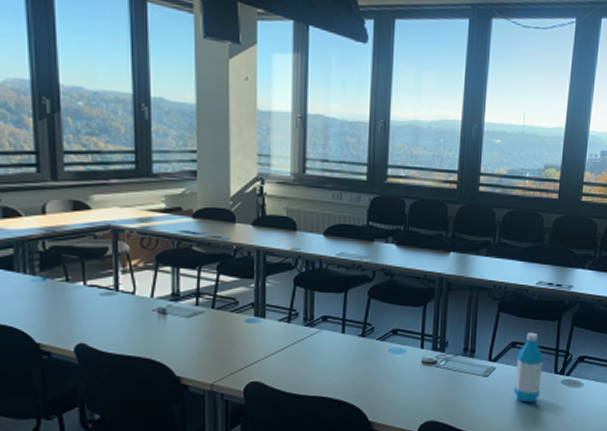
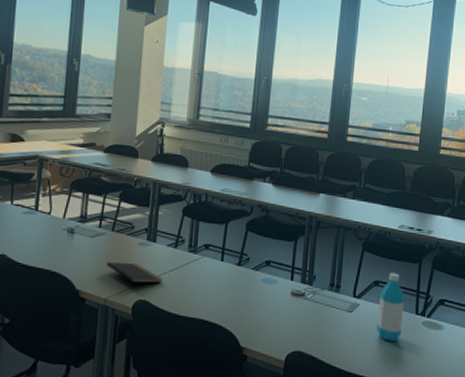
notepad: none [208,342,276,371] -> present [106,261,163,289]

